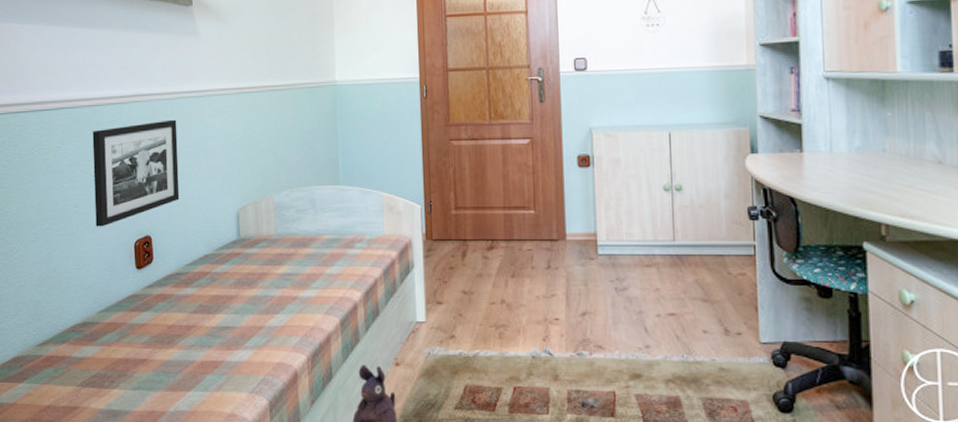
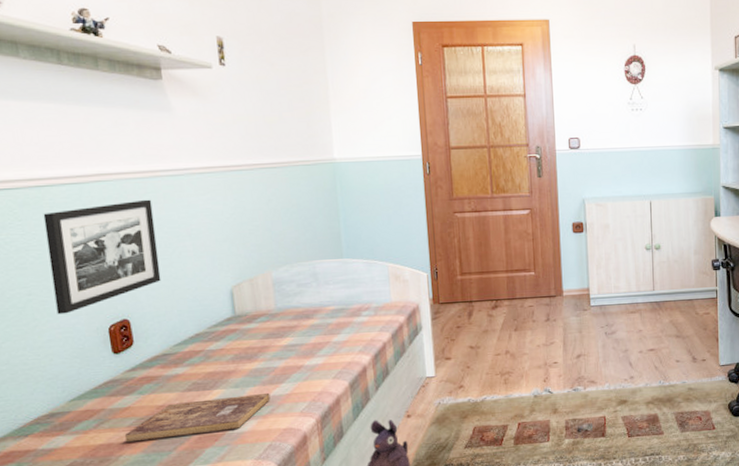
bible: none [140,322,266,360] -> present [124,392,271,443]

